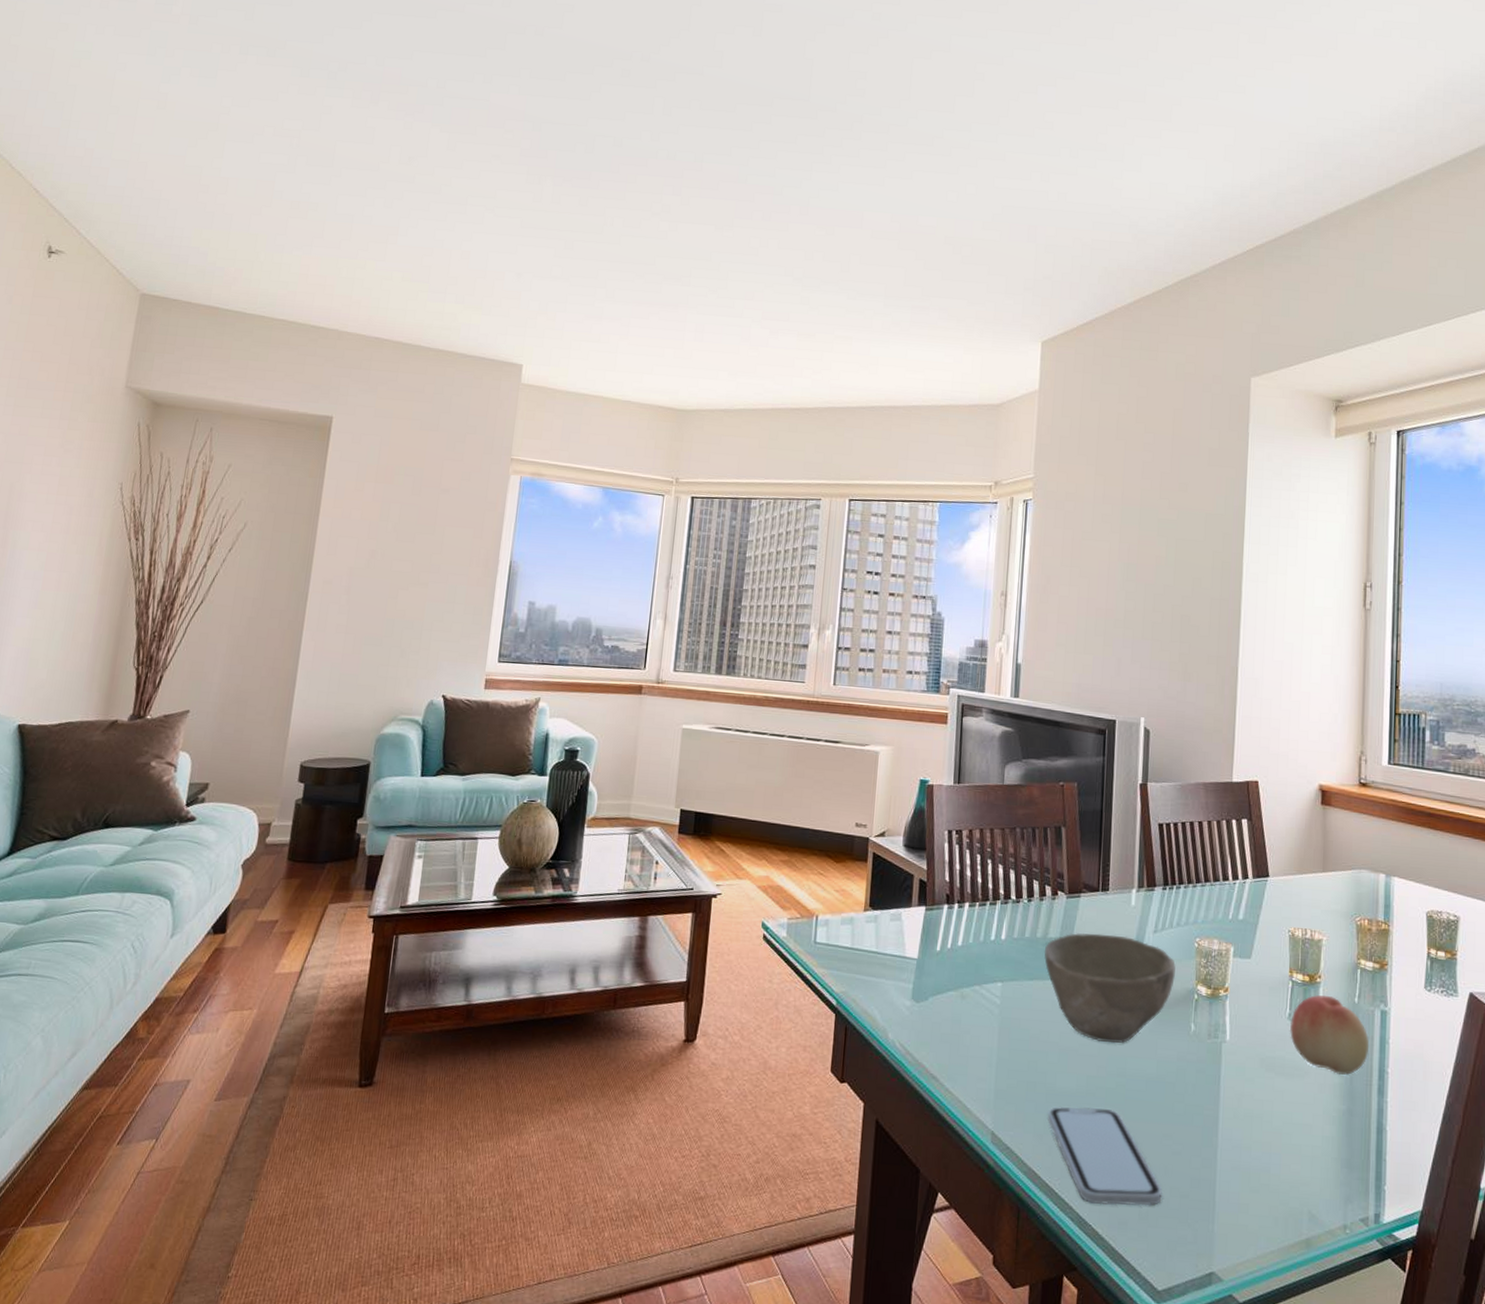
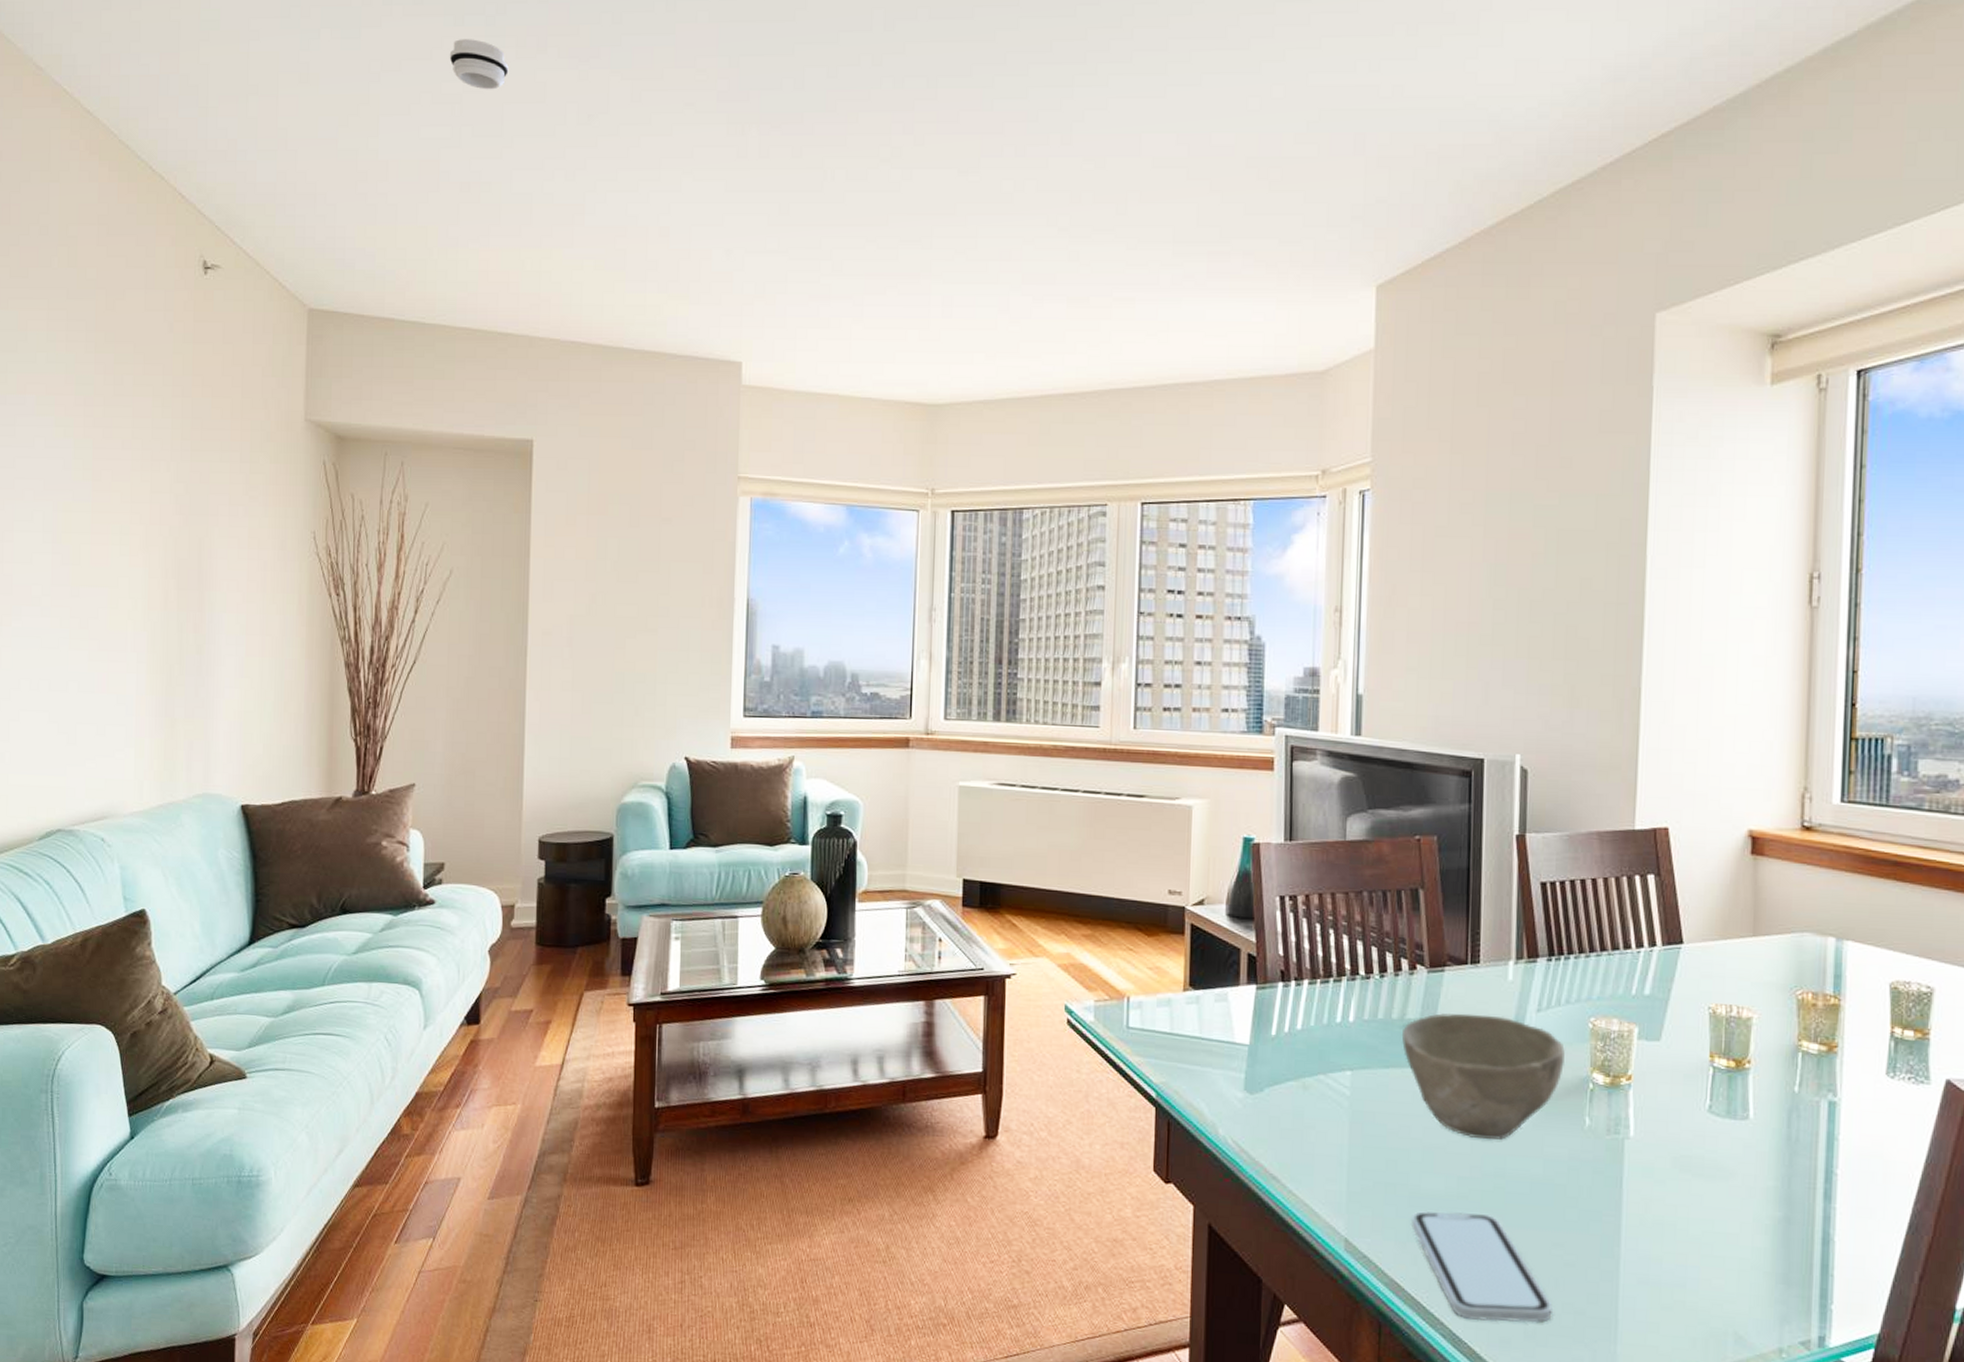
smoke detector: none [293,87,344,130] -> present [449,39,509,90]
fruit: present [1289,995,1369,1075] -> none [1709,1083,1812,1177]

